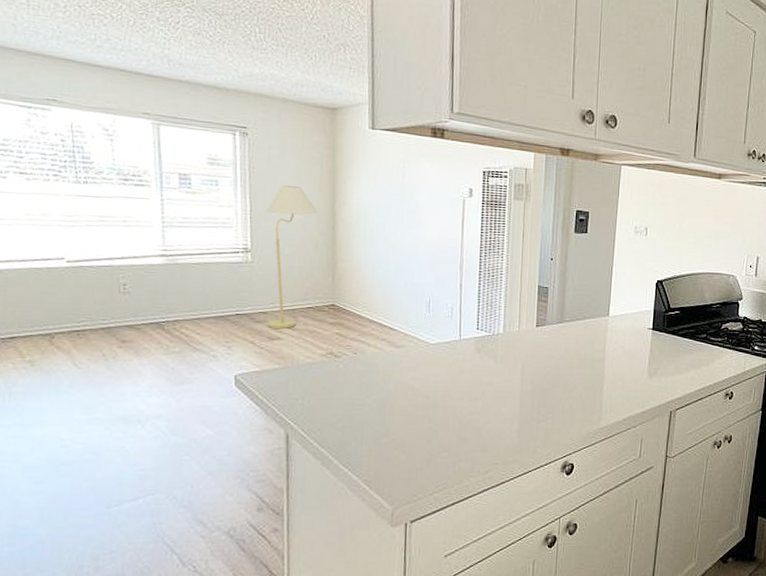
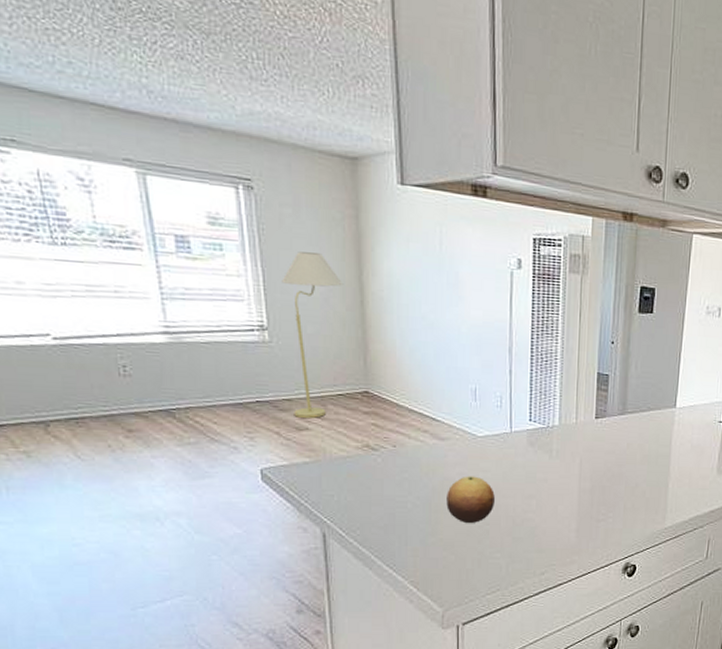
fruit: none [400,380,444,424] -> present [446,476,495,523]

